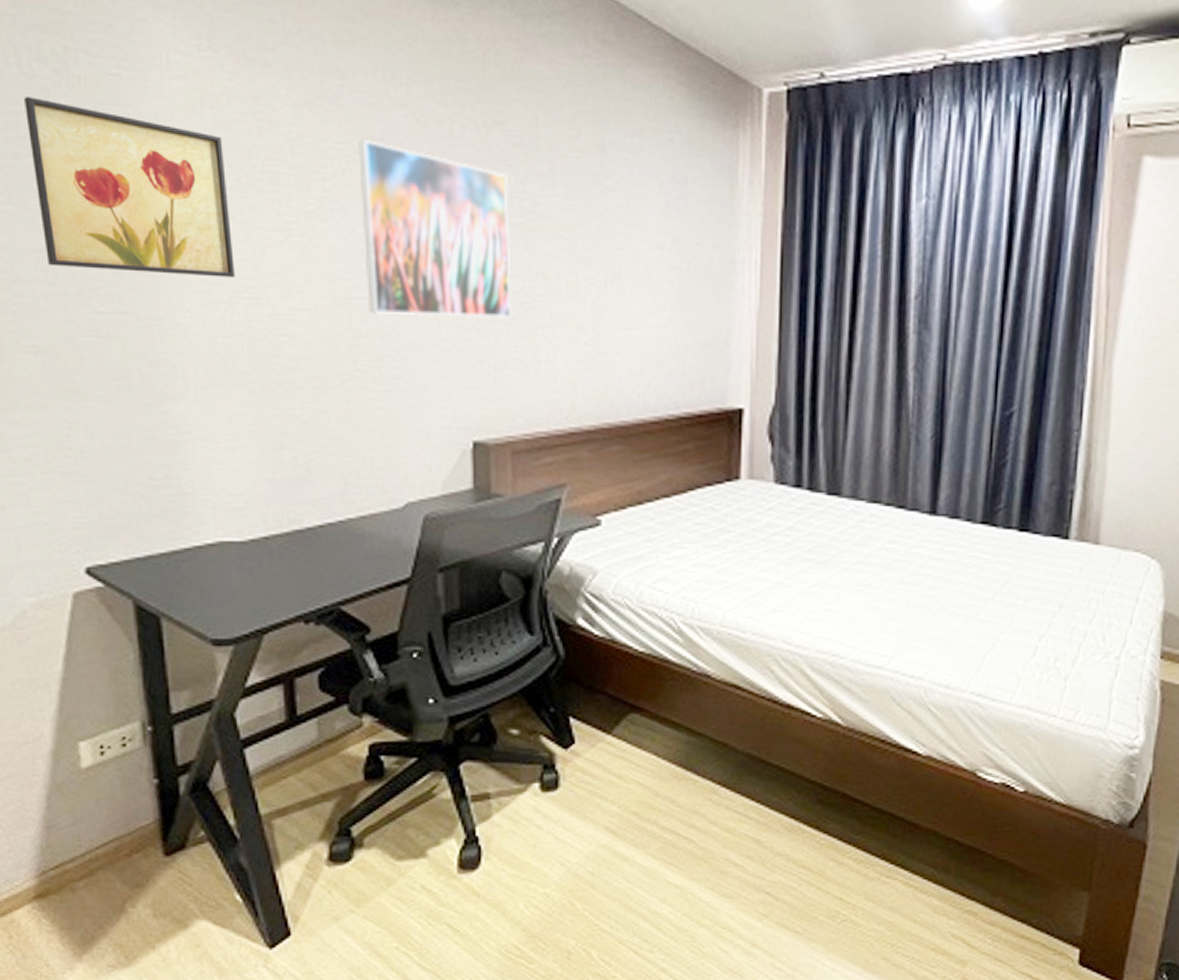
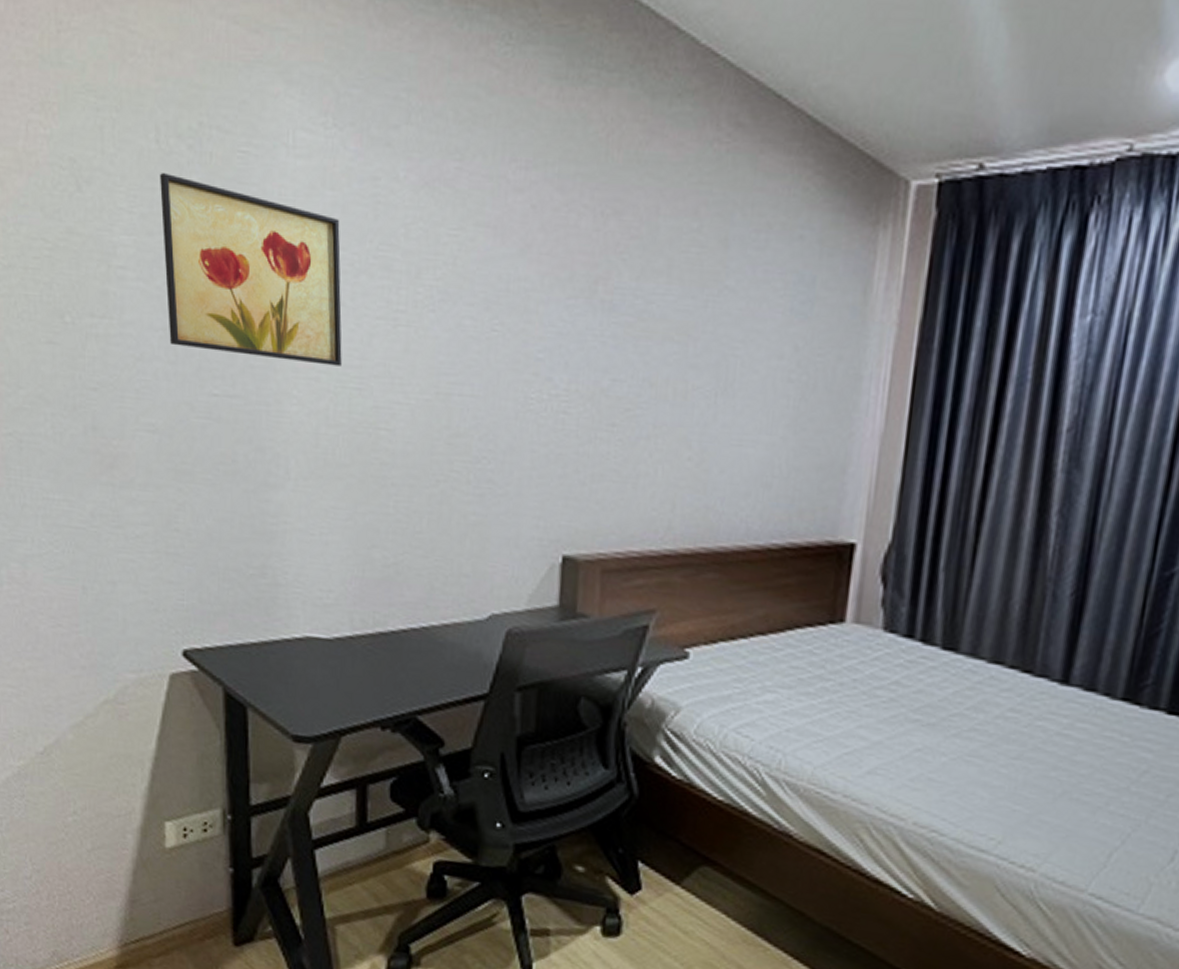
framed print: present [358,140,512,319] -> none [468,226,623,426]

